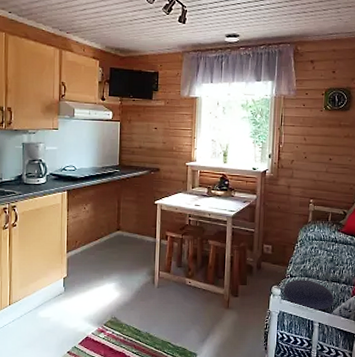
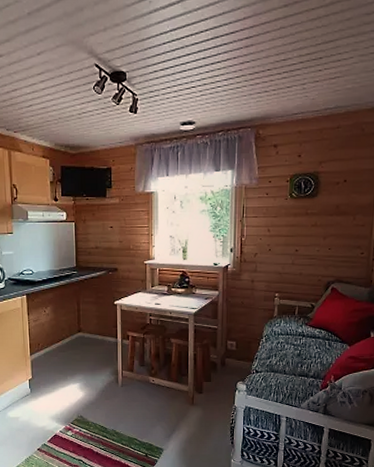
cushion: present [283,279,335,311] -> none [249,375,303,405]

